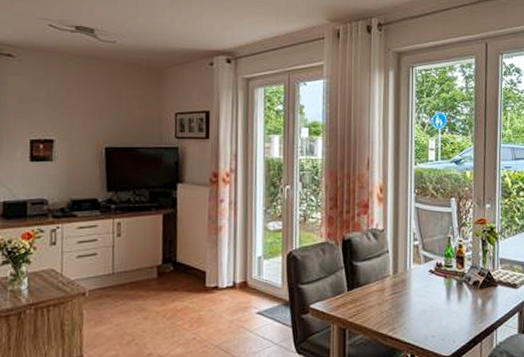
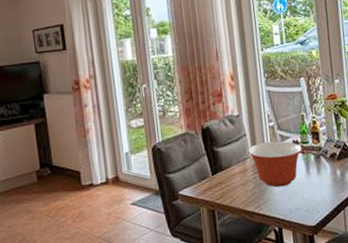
mixing bowl: none [388,262,445,311] -> present [248,141,302,188]

